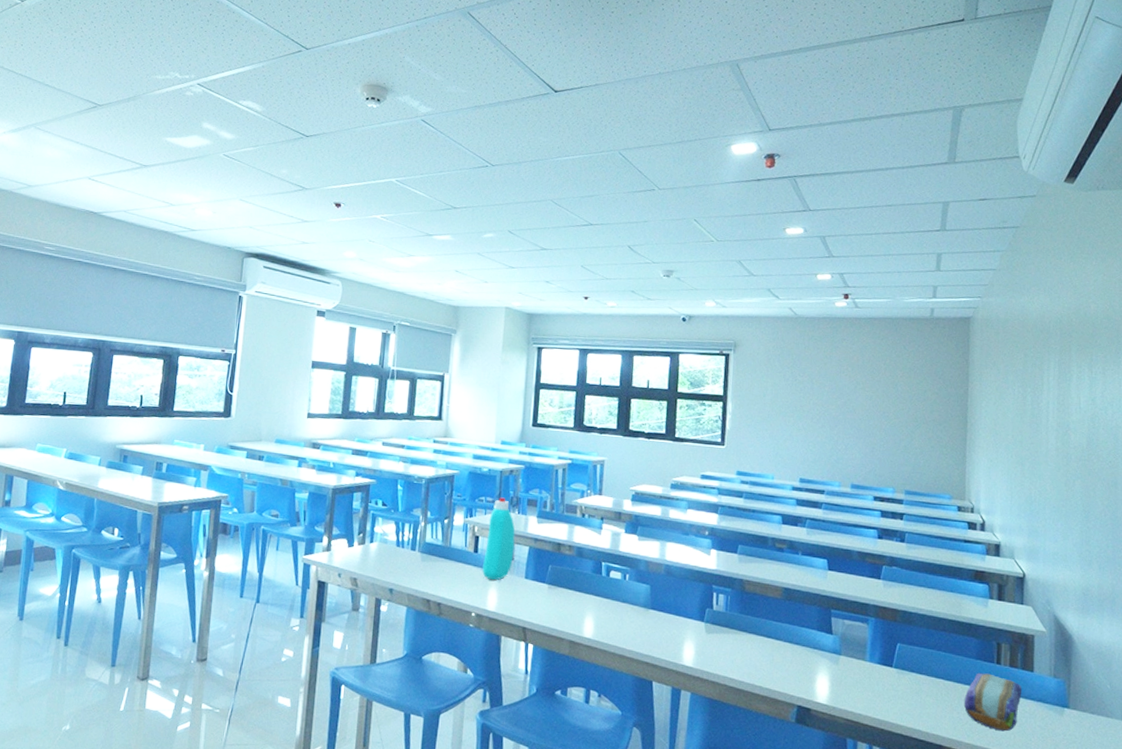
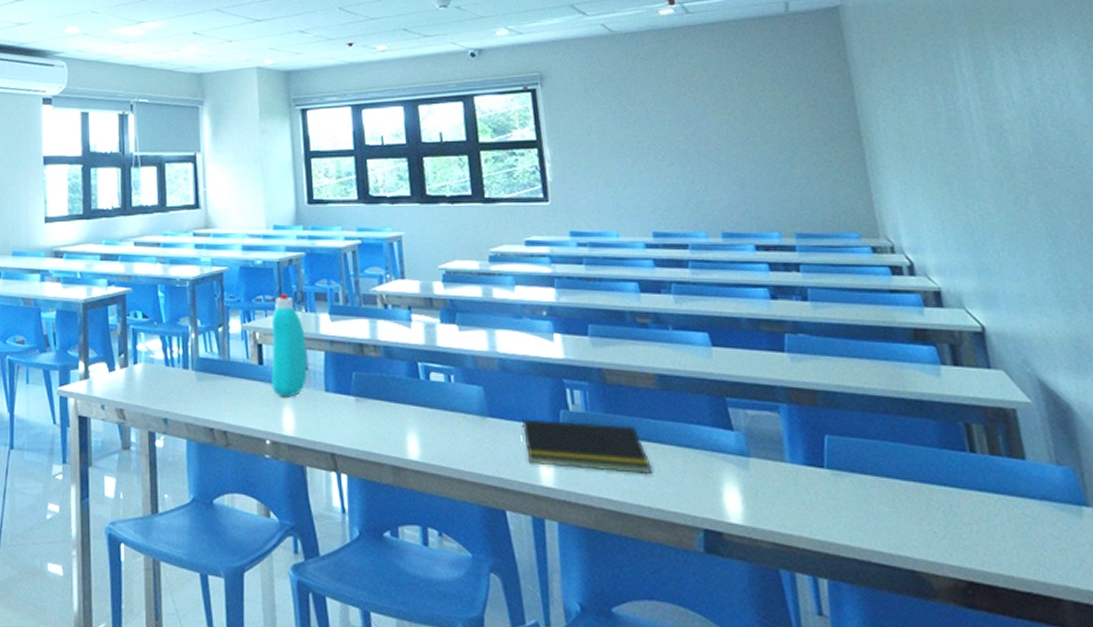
notepad: none [674,613,768,662] -> present [521,419,652,475]
pencil case: present [963,672,1023,732] -> none [933,466,1018,545]

